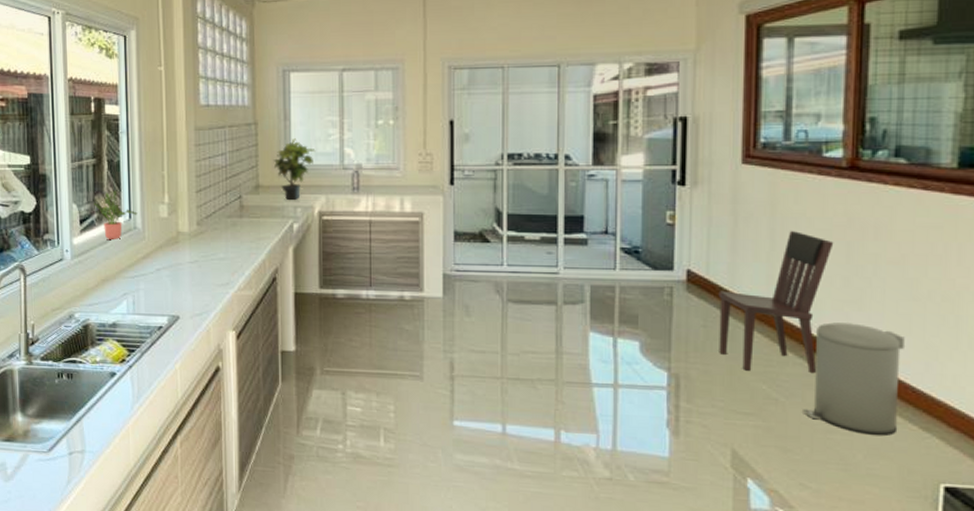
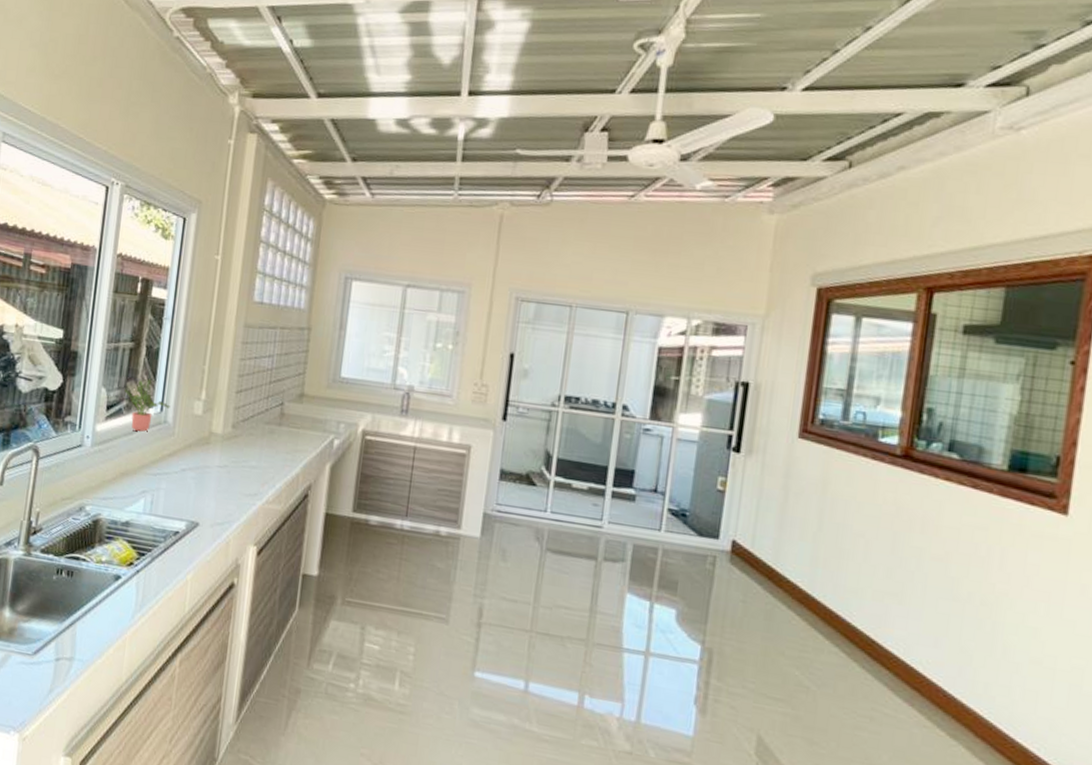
potted plant: present [273,138,316,200] -> none [322,350,368,415]
dining chair: present [718,230,834,374] -> none [755,512,881,665]
pedal bin: present [803,322,905,437] -> none [833,613,941,740]

